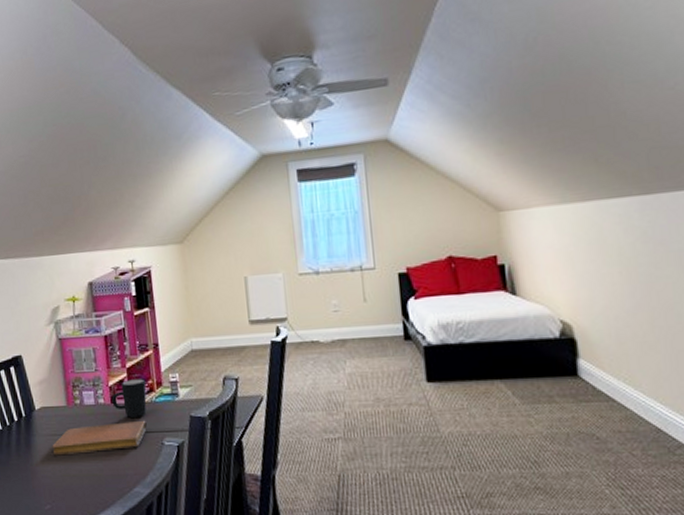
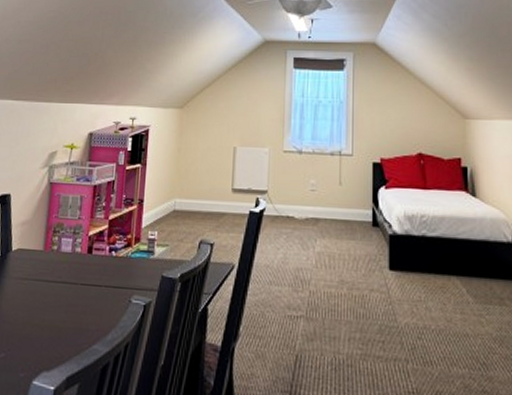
notebook: present [52,420,147,456] -> none [19,273,118,303]
mug: present [111,379,147,418] -> none [88,231,125,271]

